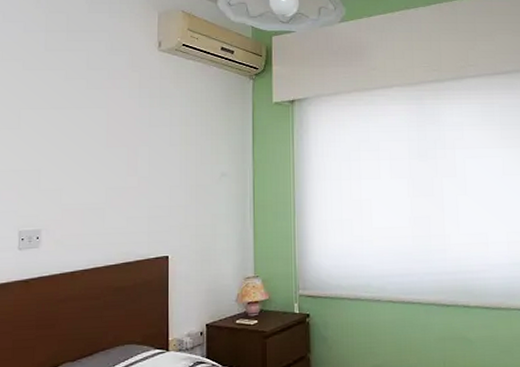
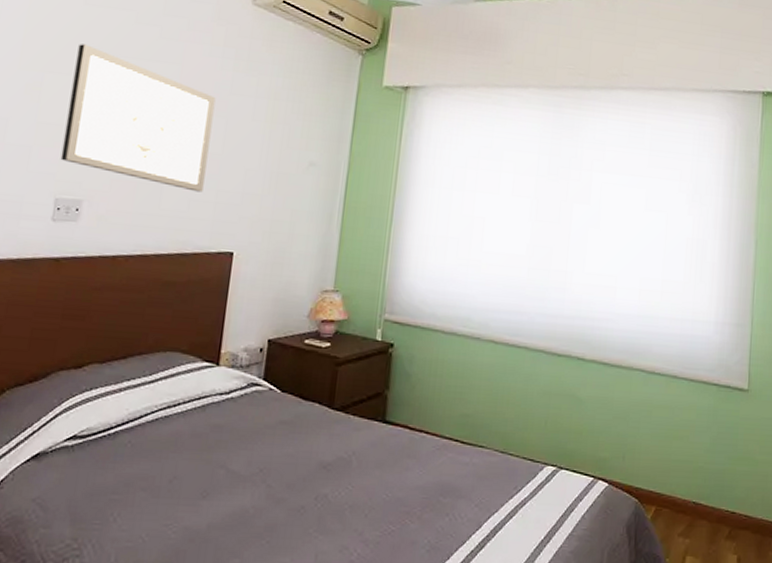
wall art: none [19,102,138,210] -> present [60,44,216,193]

